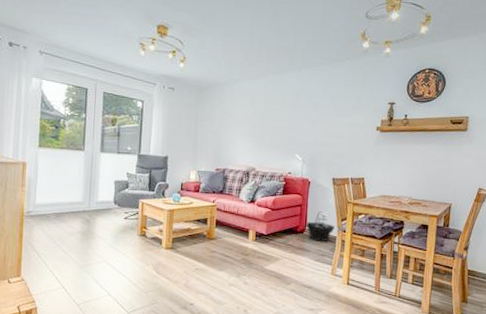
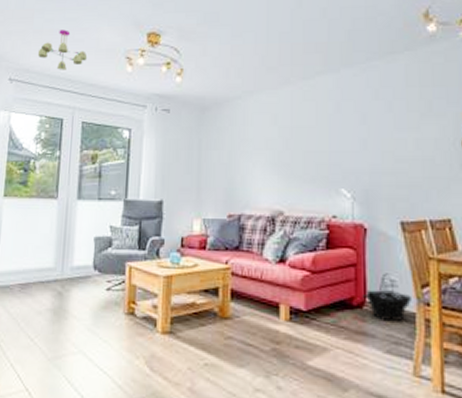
ceiling light fixture: none [64,14,108,49] -> present [37,30,88,70]

